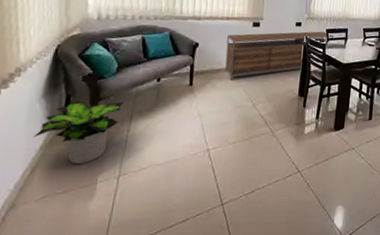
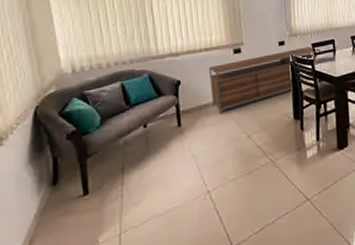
potted plant: present [33,101,124,165] -> none [26,154,113,229]

